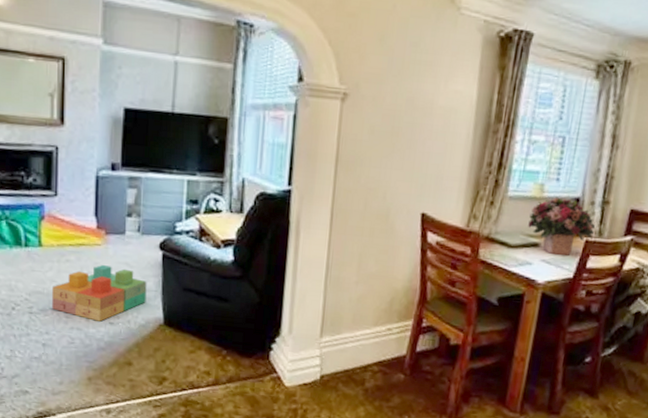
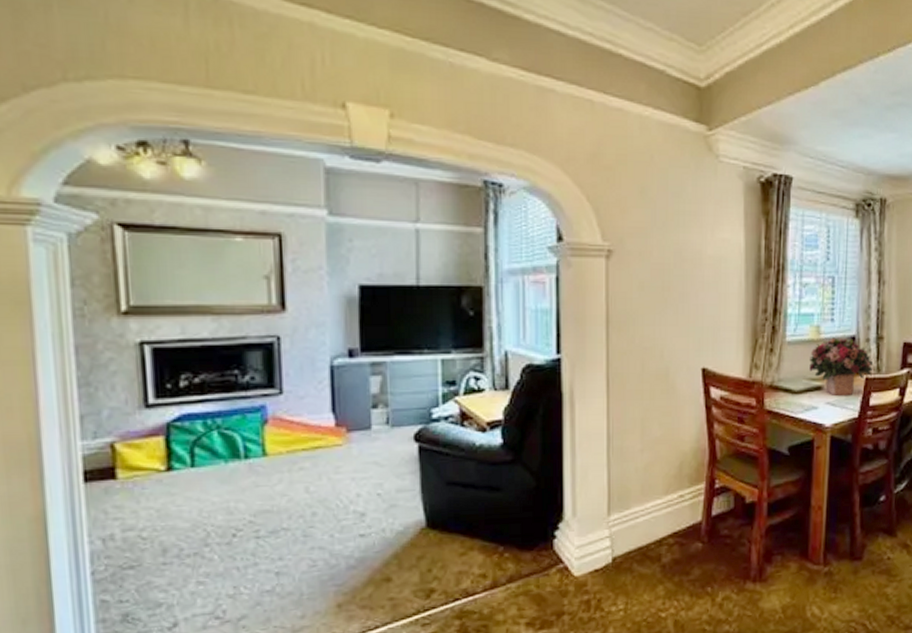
toy blocks: present [52,264,147,322] -> none [284,467,403,536]

